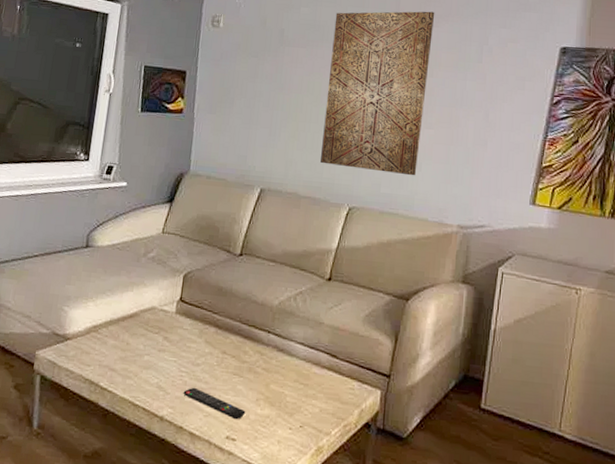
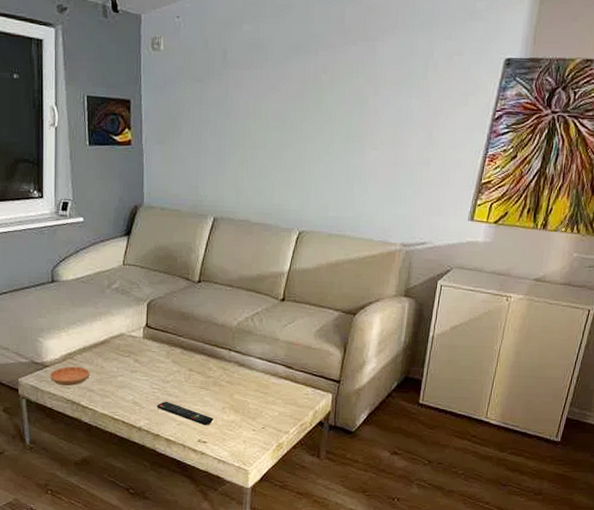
saucer: none [69,340,115,363] -> present [49,366,90,386]
wall art: present [321,11,435,176] -> none [270,24,381,198]

